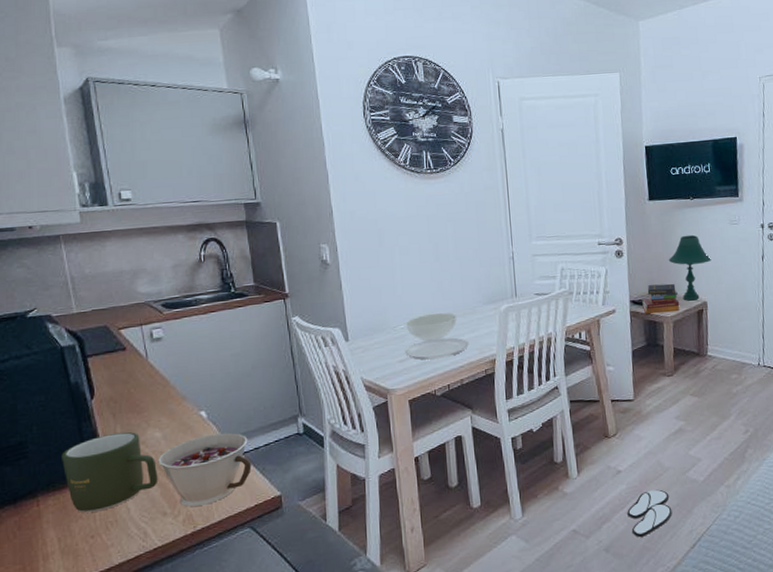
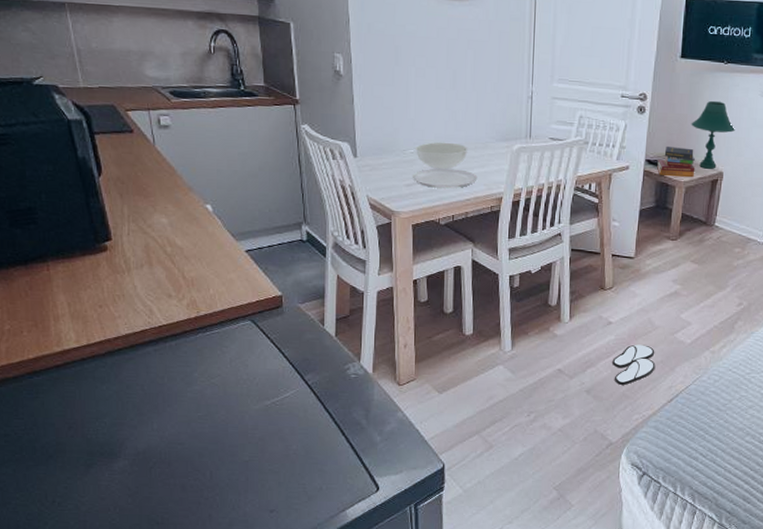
mug: present [62,431,158,513] -> none [70,212,164,284]
teacup: present [158,432,252,507] -> none [164,228,254,294]

